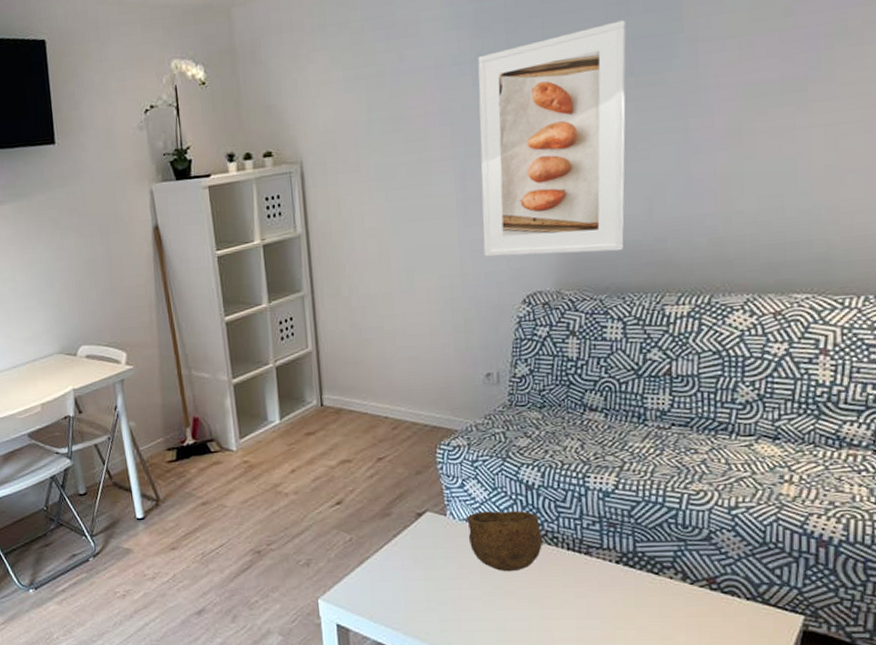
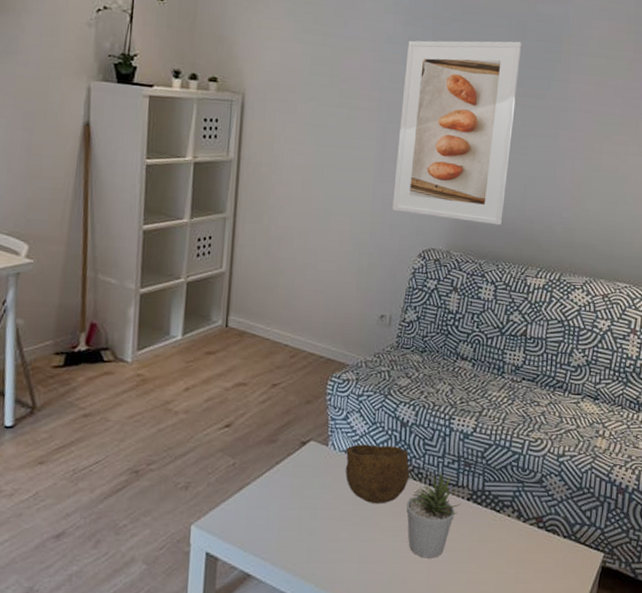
potted plant: none [543,534,609,625] -> present [406,472,461,558]

